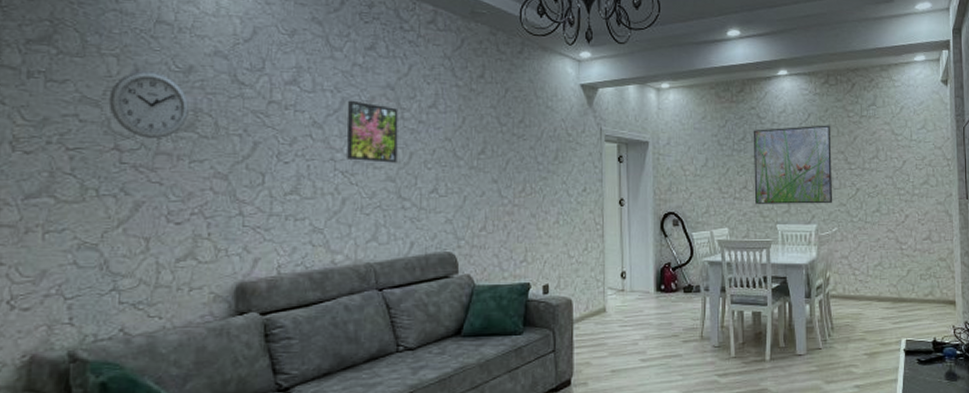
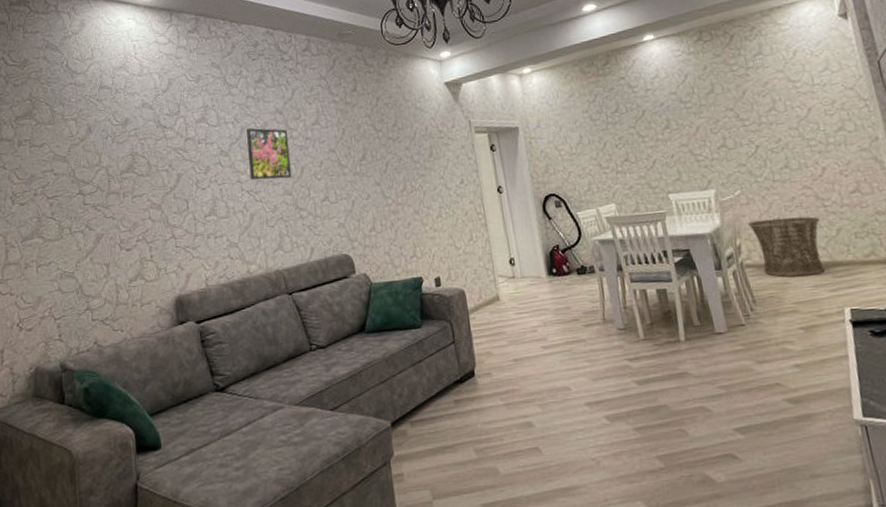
wall clock: present [108,71,189,138] -> none [72,127,128,182]
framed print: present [754,125,832,204] -> none [627,83,729,176]
basket: none [839,256,895,309] -> present [748,216,825,277]

